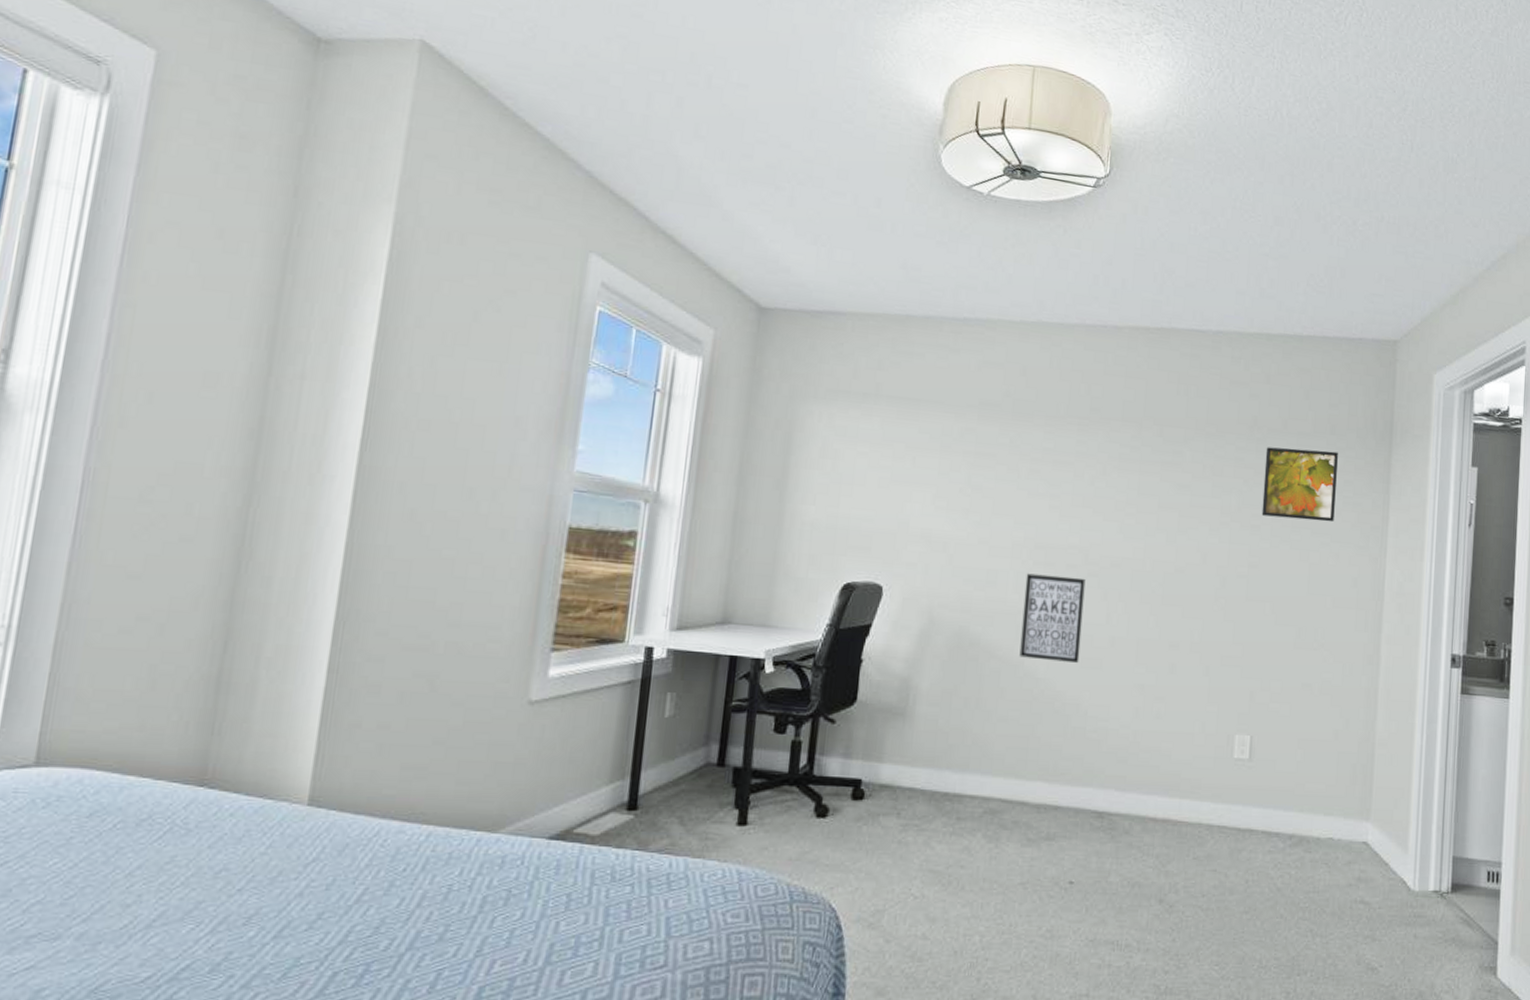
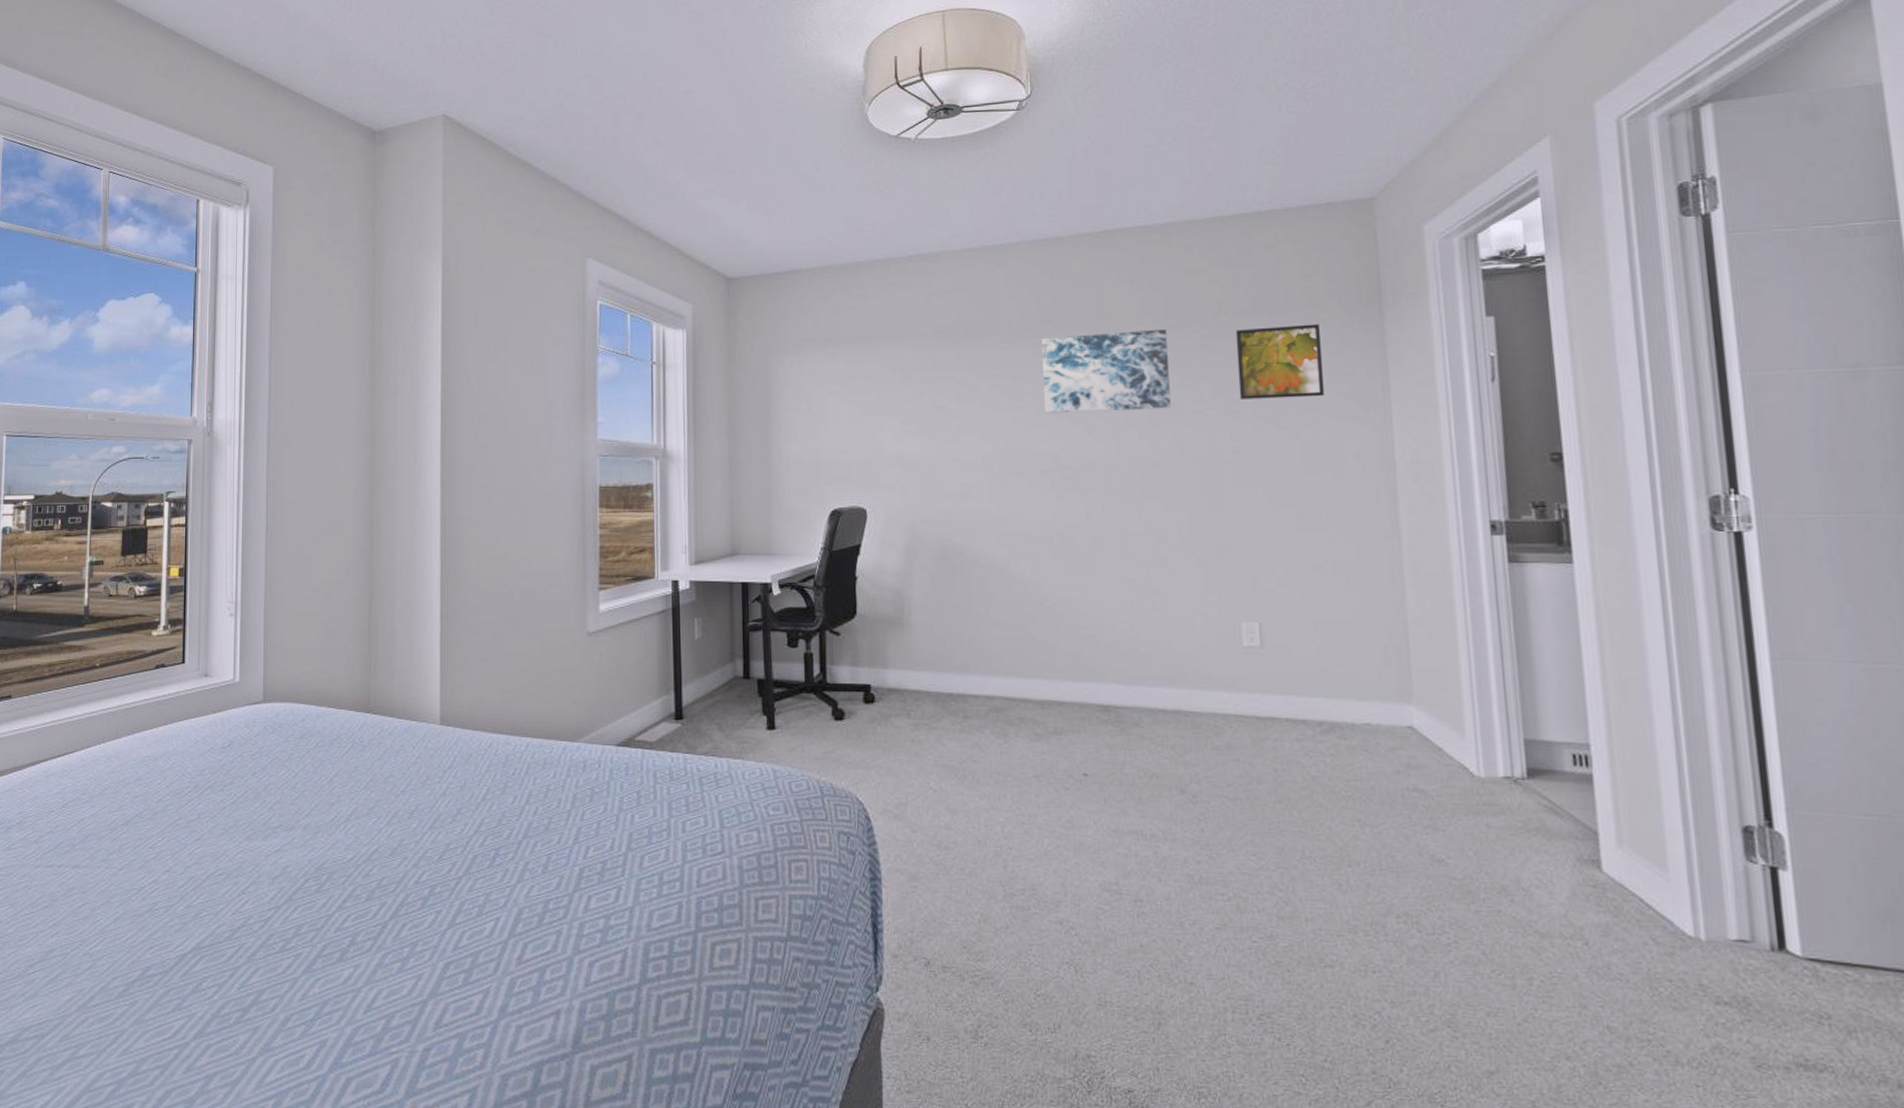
wall art: present [1019,573,1086,663] -> none [1000,482,1064,564]
wall art: none [1081,428,1205,516] -> present [1041,328,1171,414]

